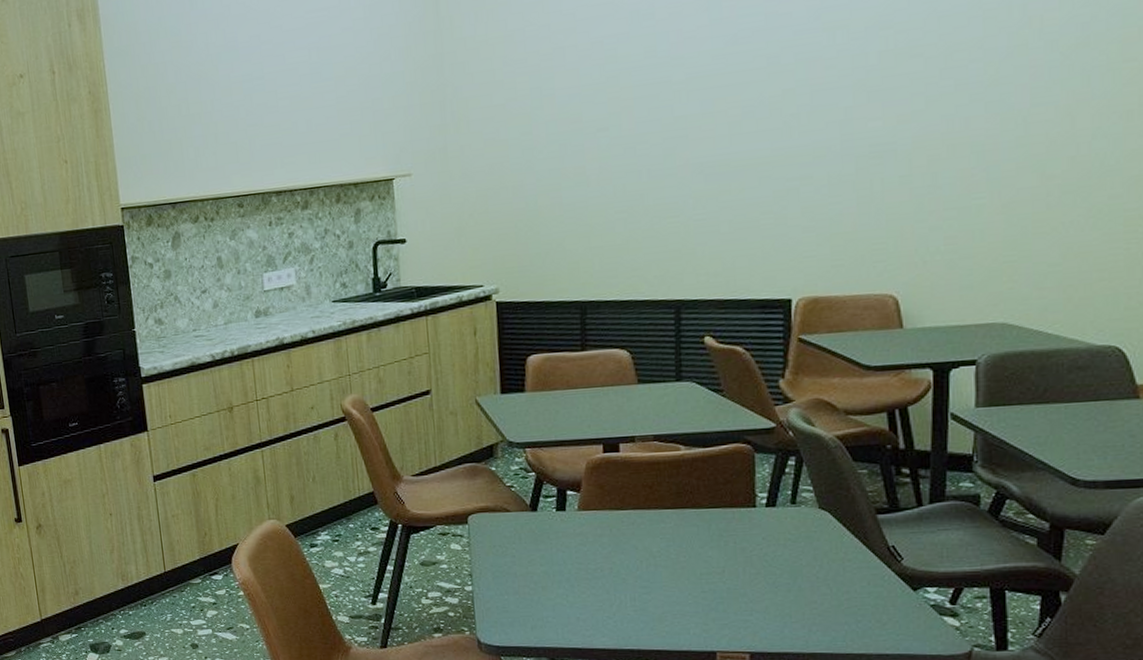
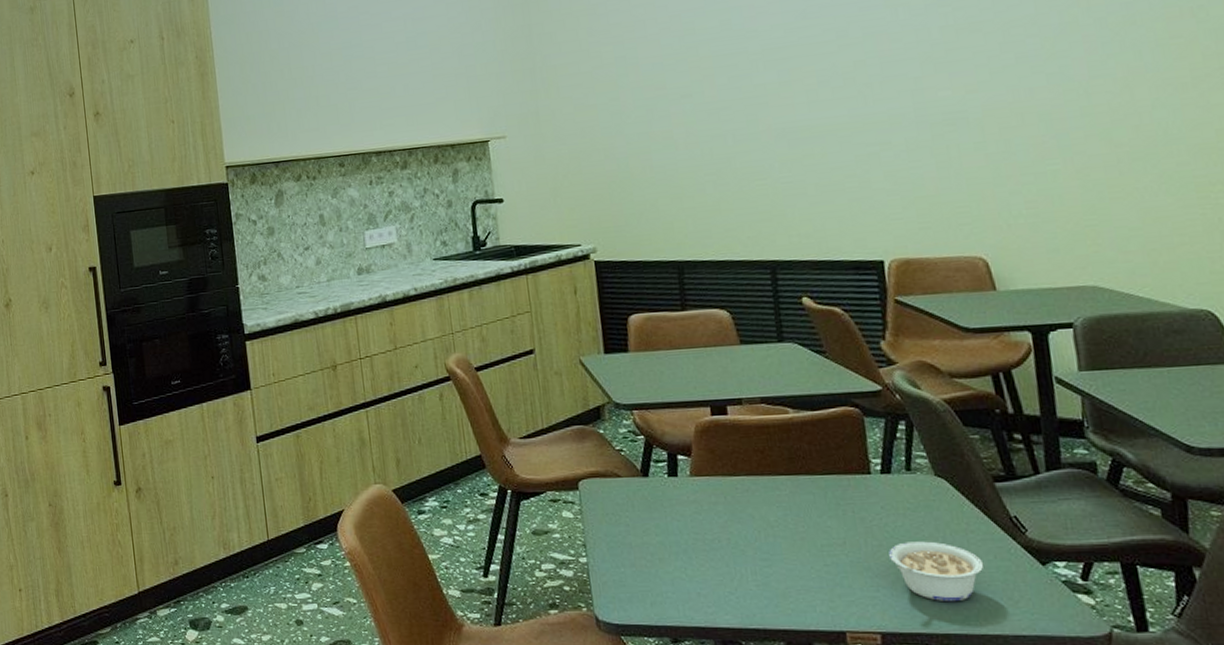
legume: none [766,569,857,625] -> present [889,541,985,602]

